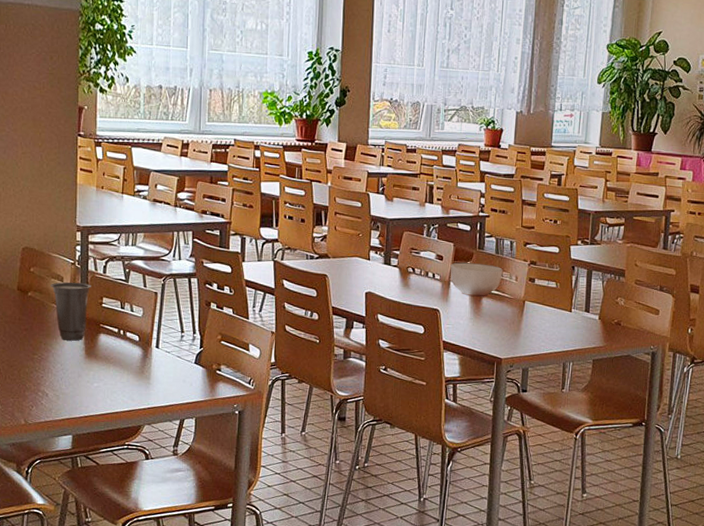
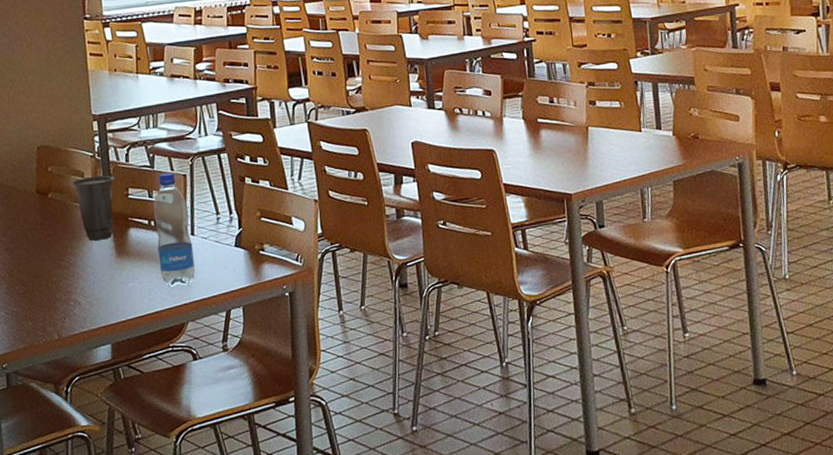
bottle: none [124,288,156,393] -> present [153,172,195,287]
bowl: present [450,262,504,297] -> none [500,92,560,131]

